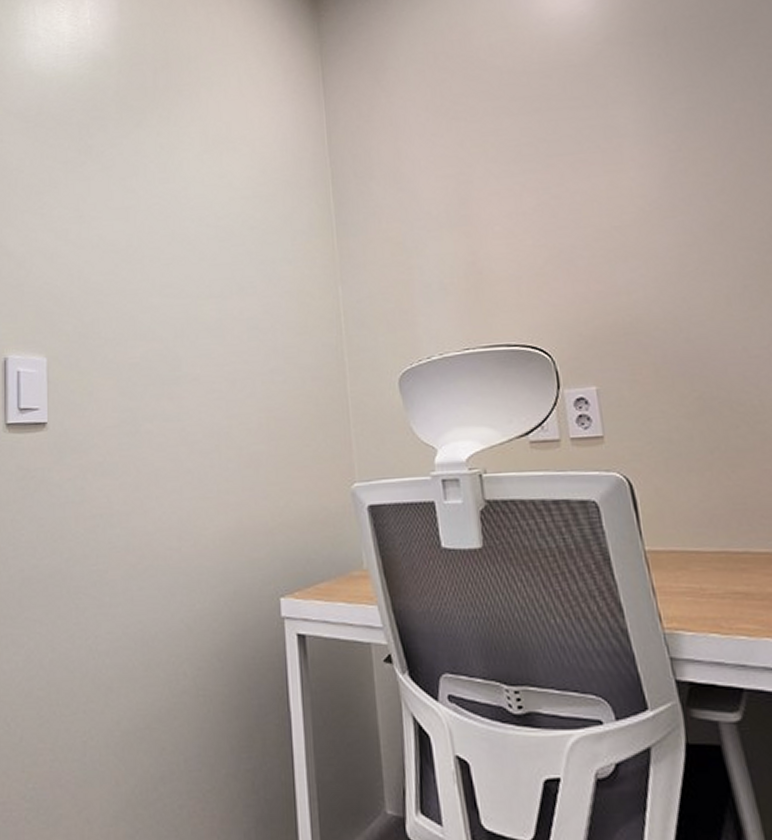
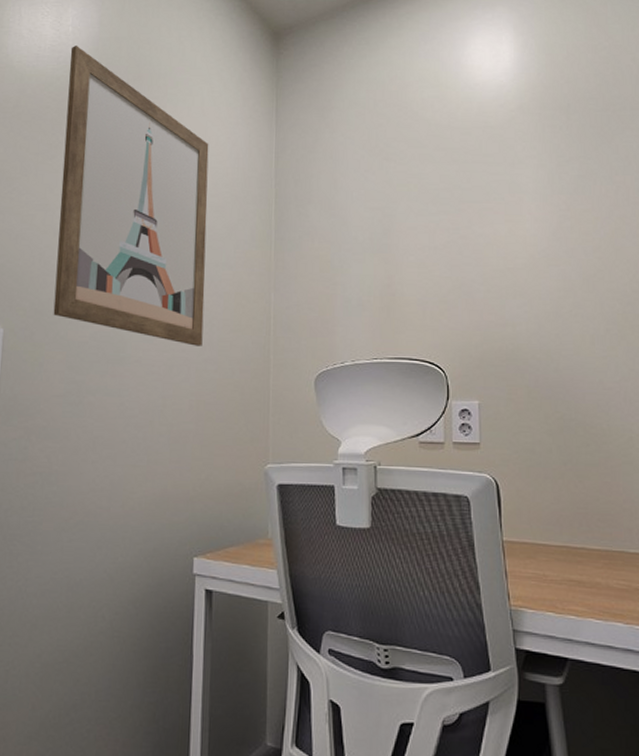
wall art: none [91,38,266,356] -> present [53,45,209,346]

